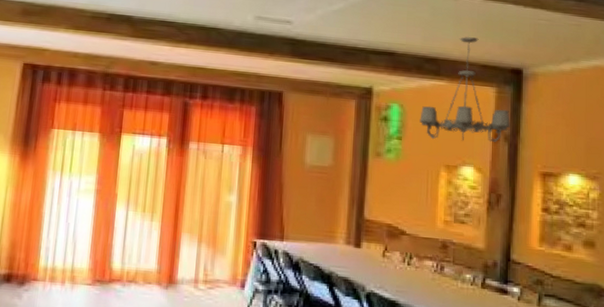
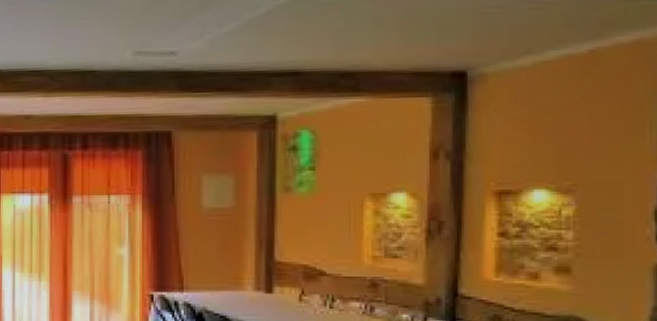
chandelier: present [420,37,510,143] -> none [336,41,452,166]

